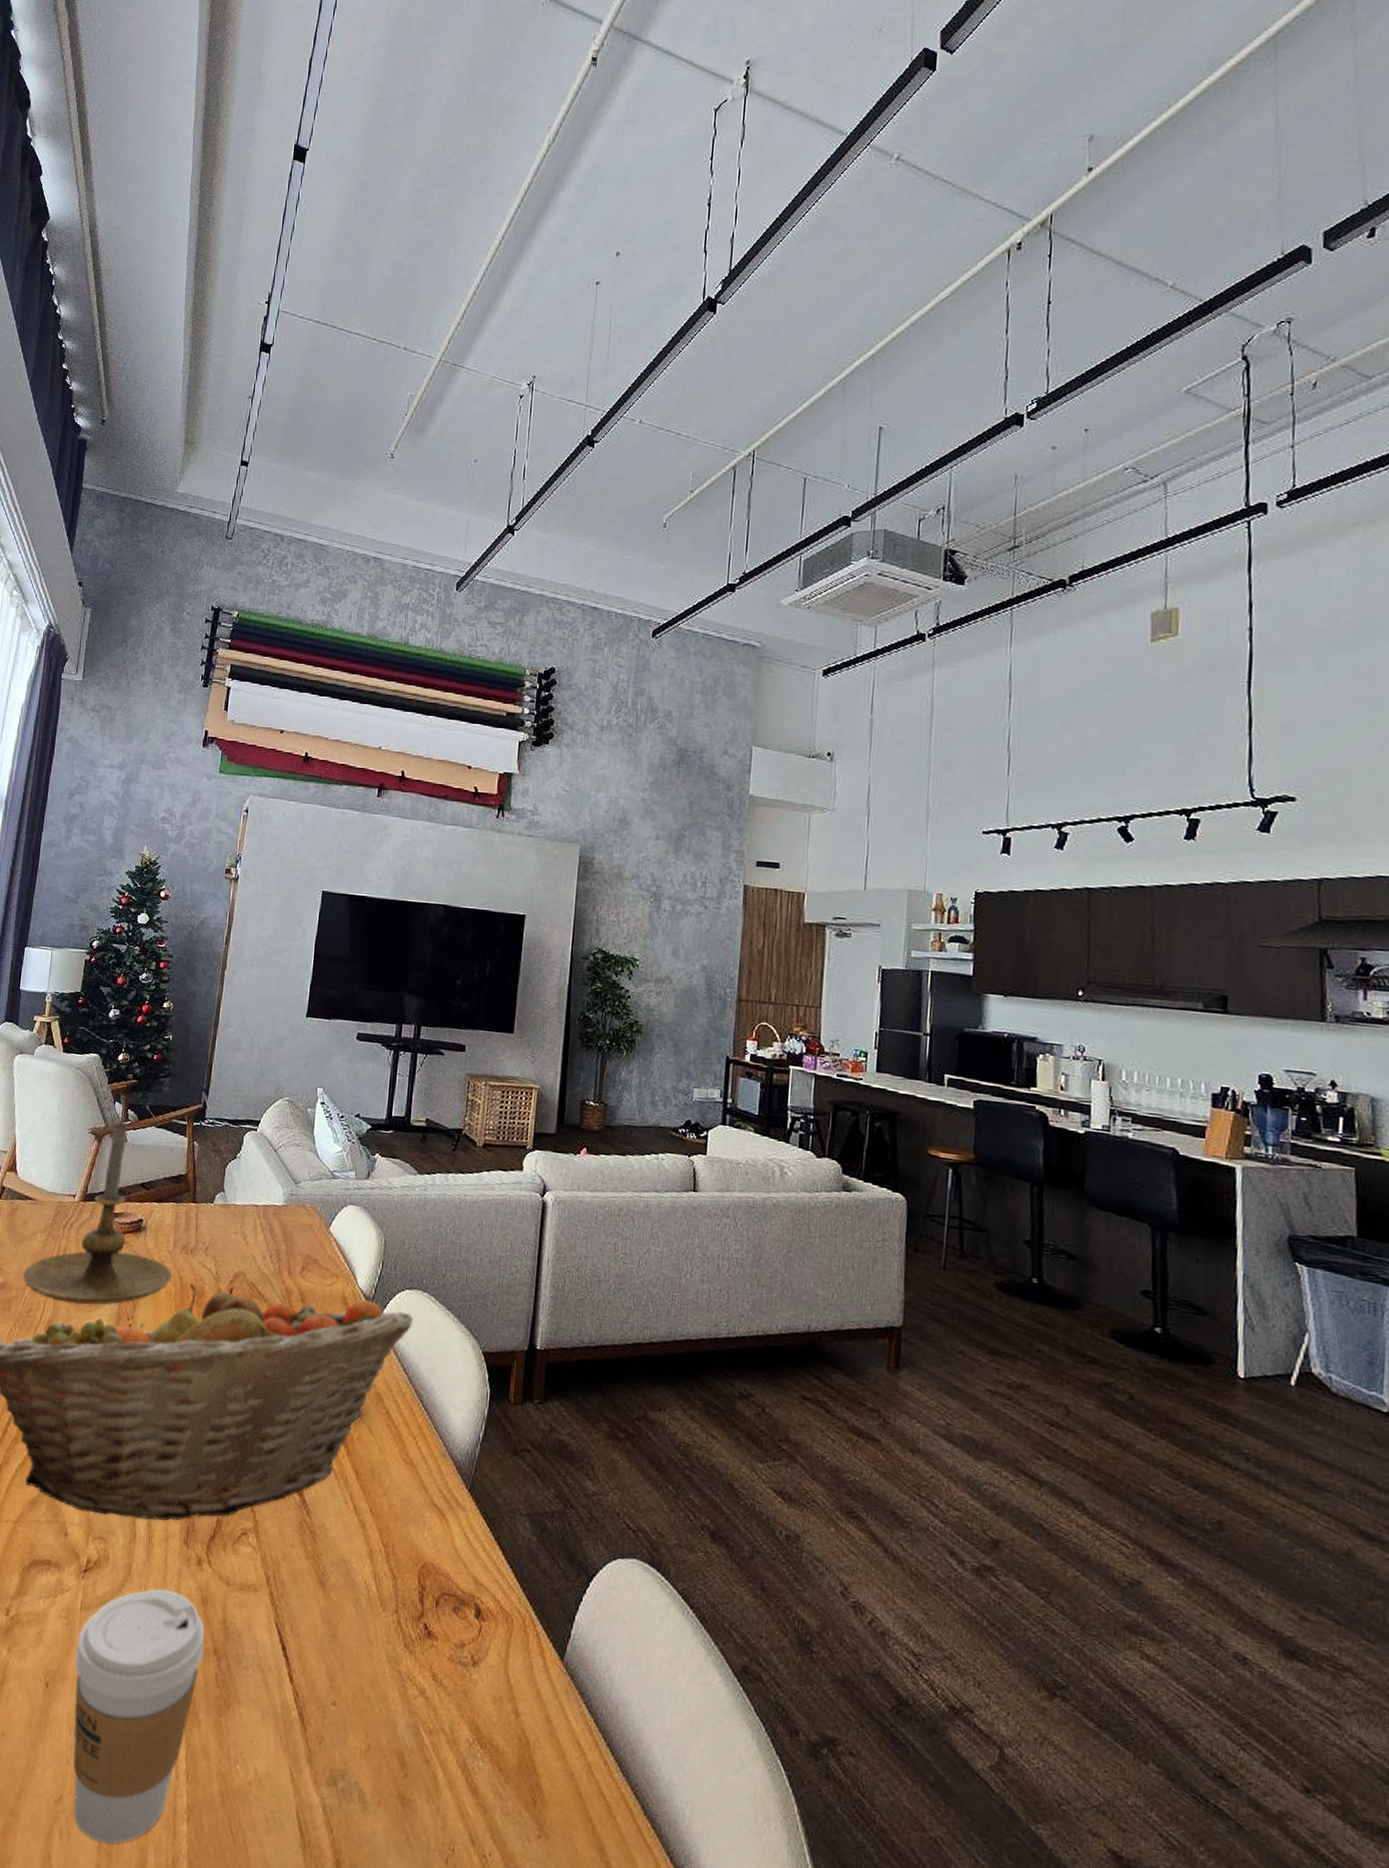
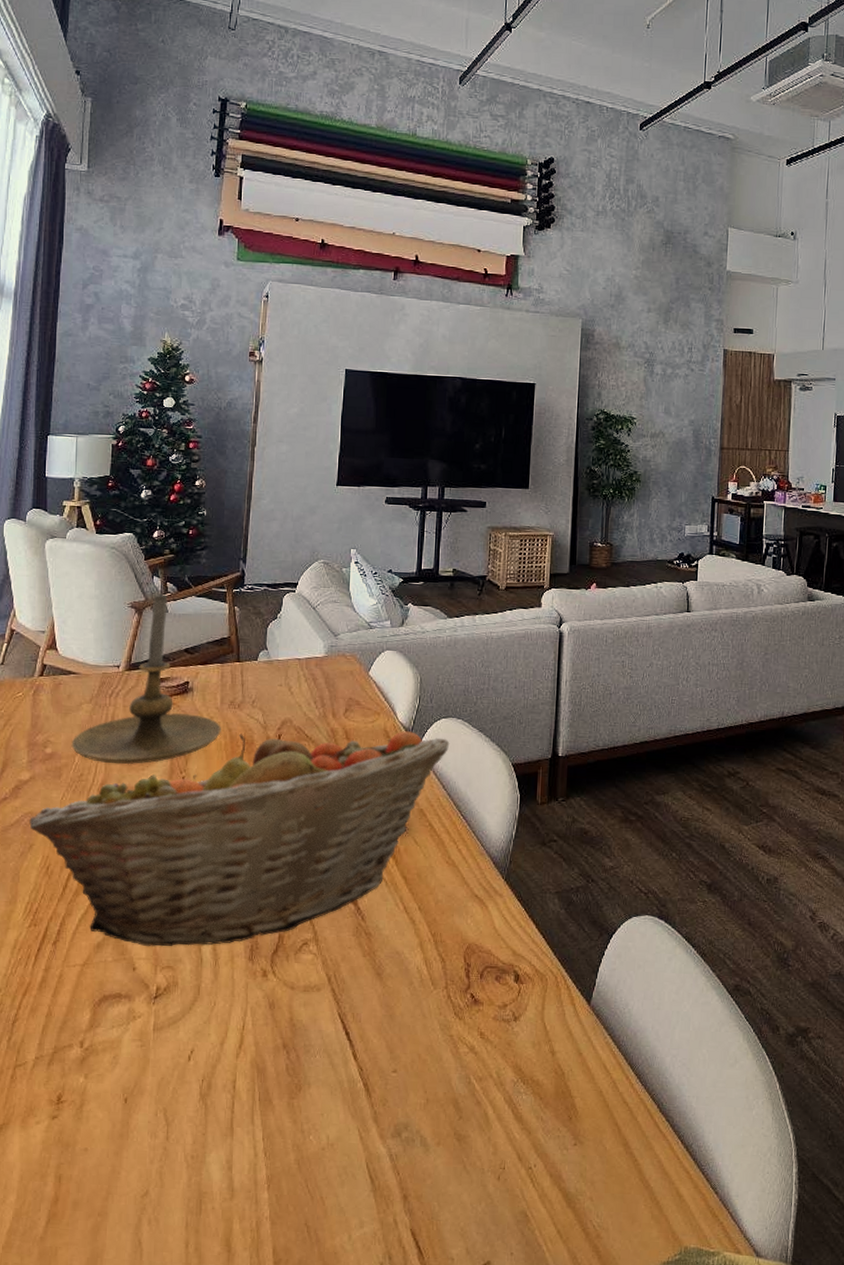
coffee cup: present [73,1589,205,1844] -> none [151,1002,274,1222]

